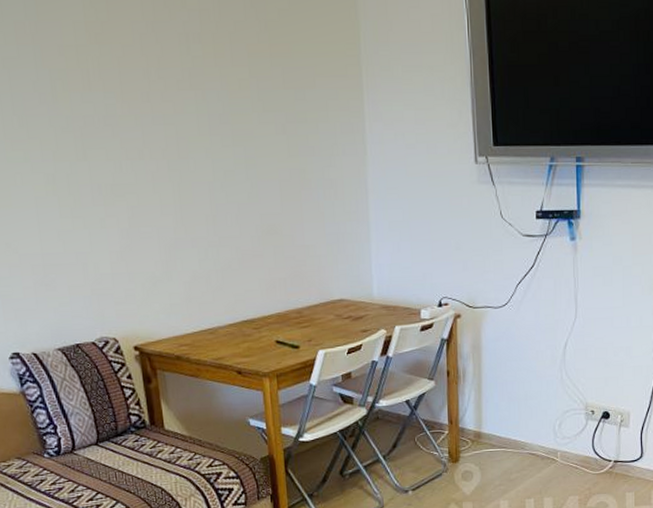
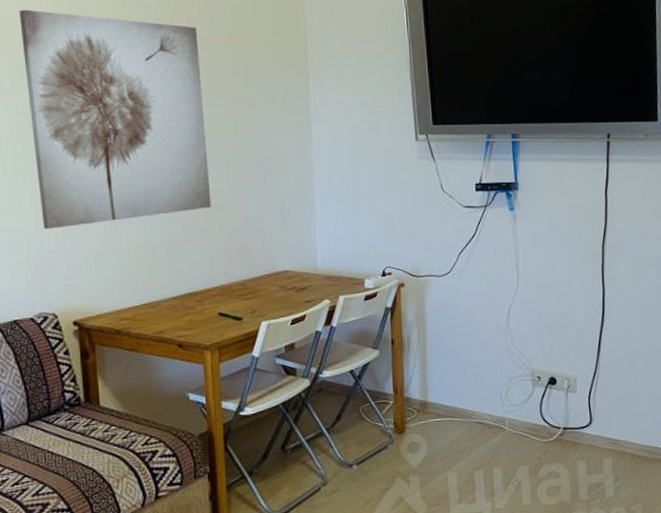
wall art: none [55,10,265,253] -> present [19,9,211,229]

